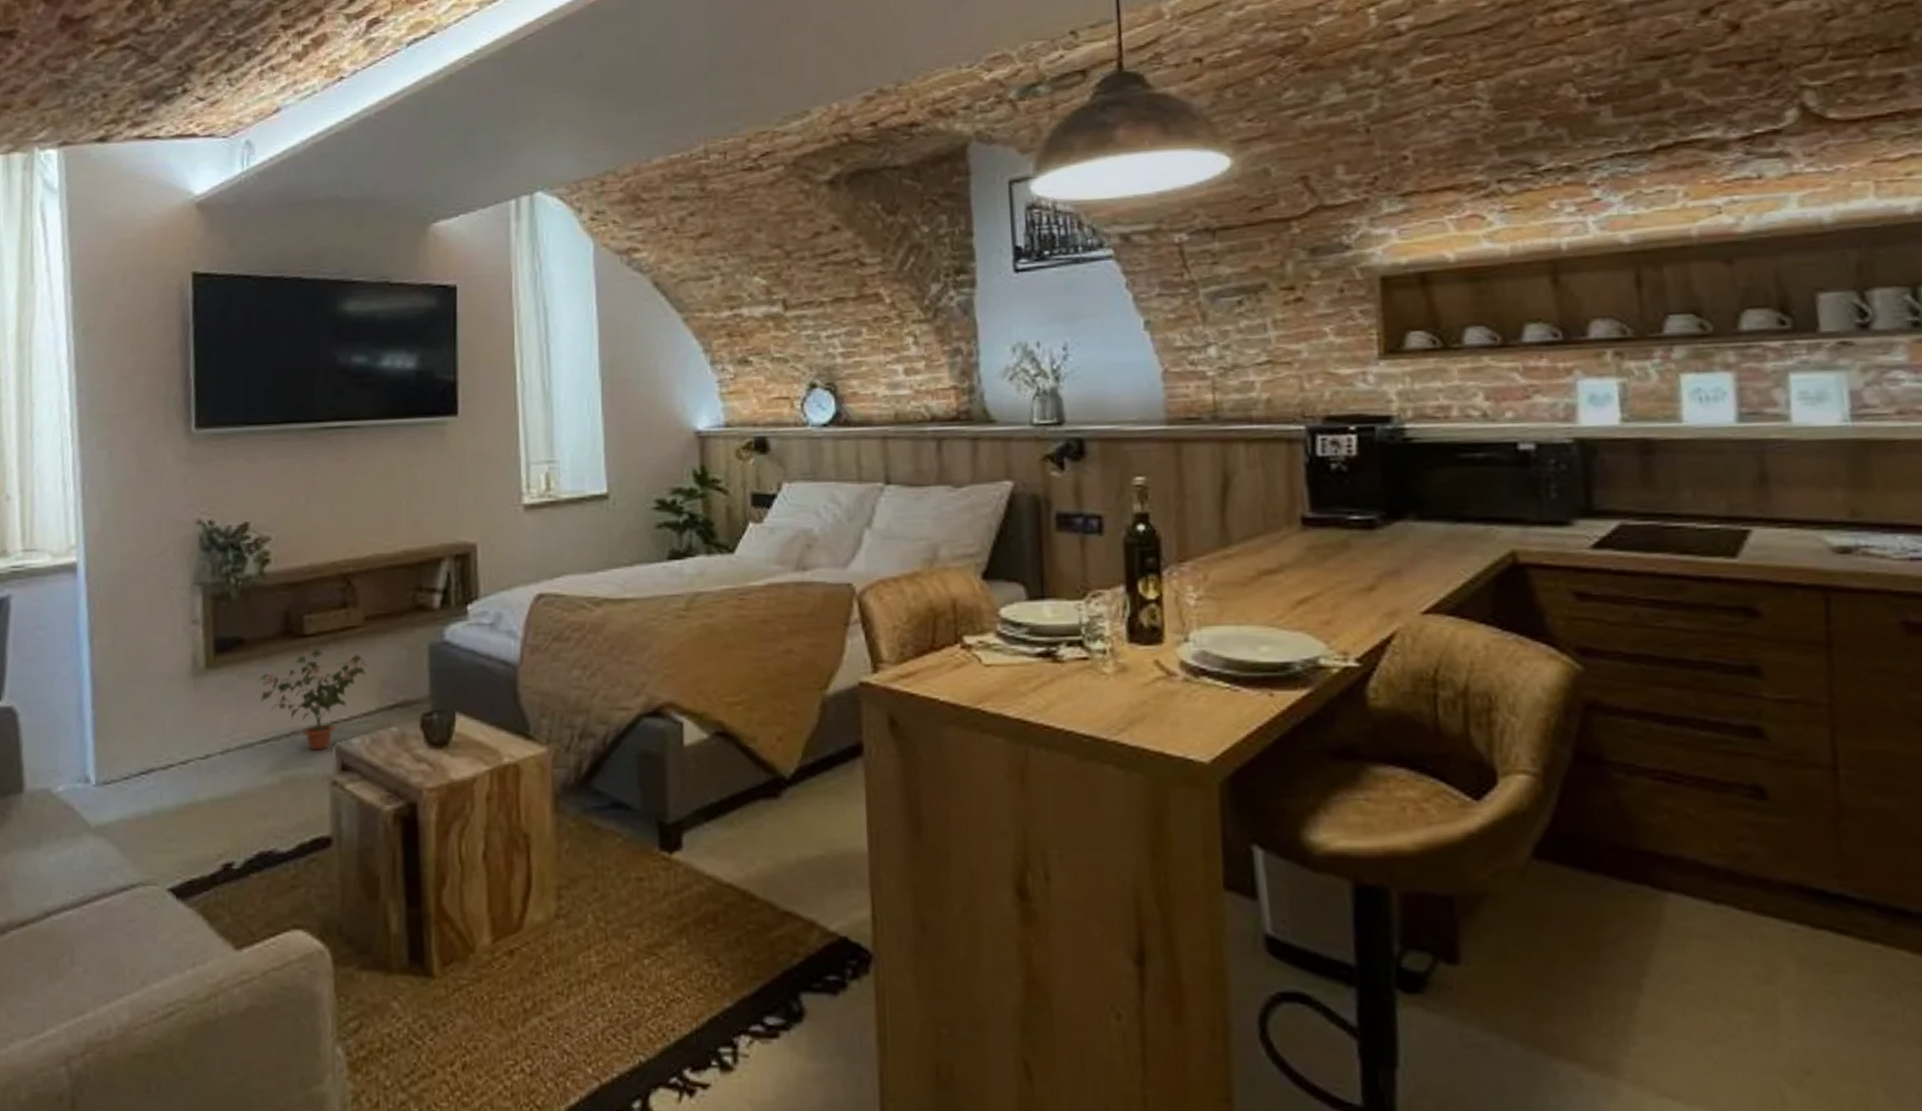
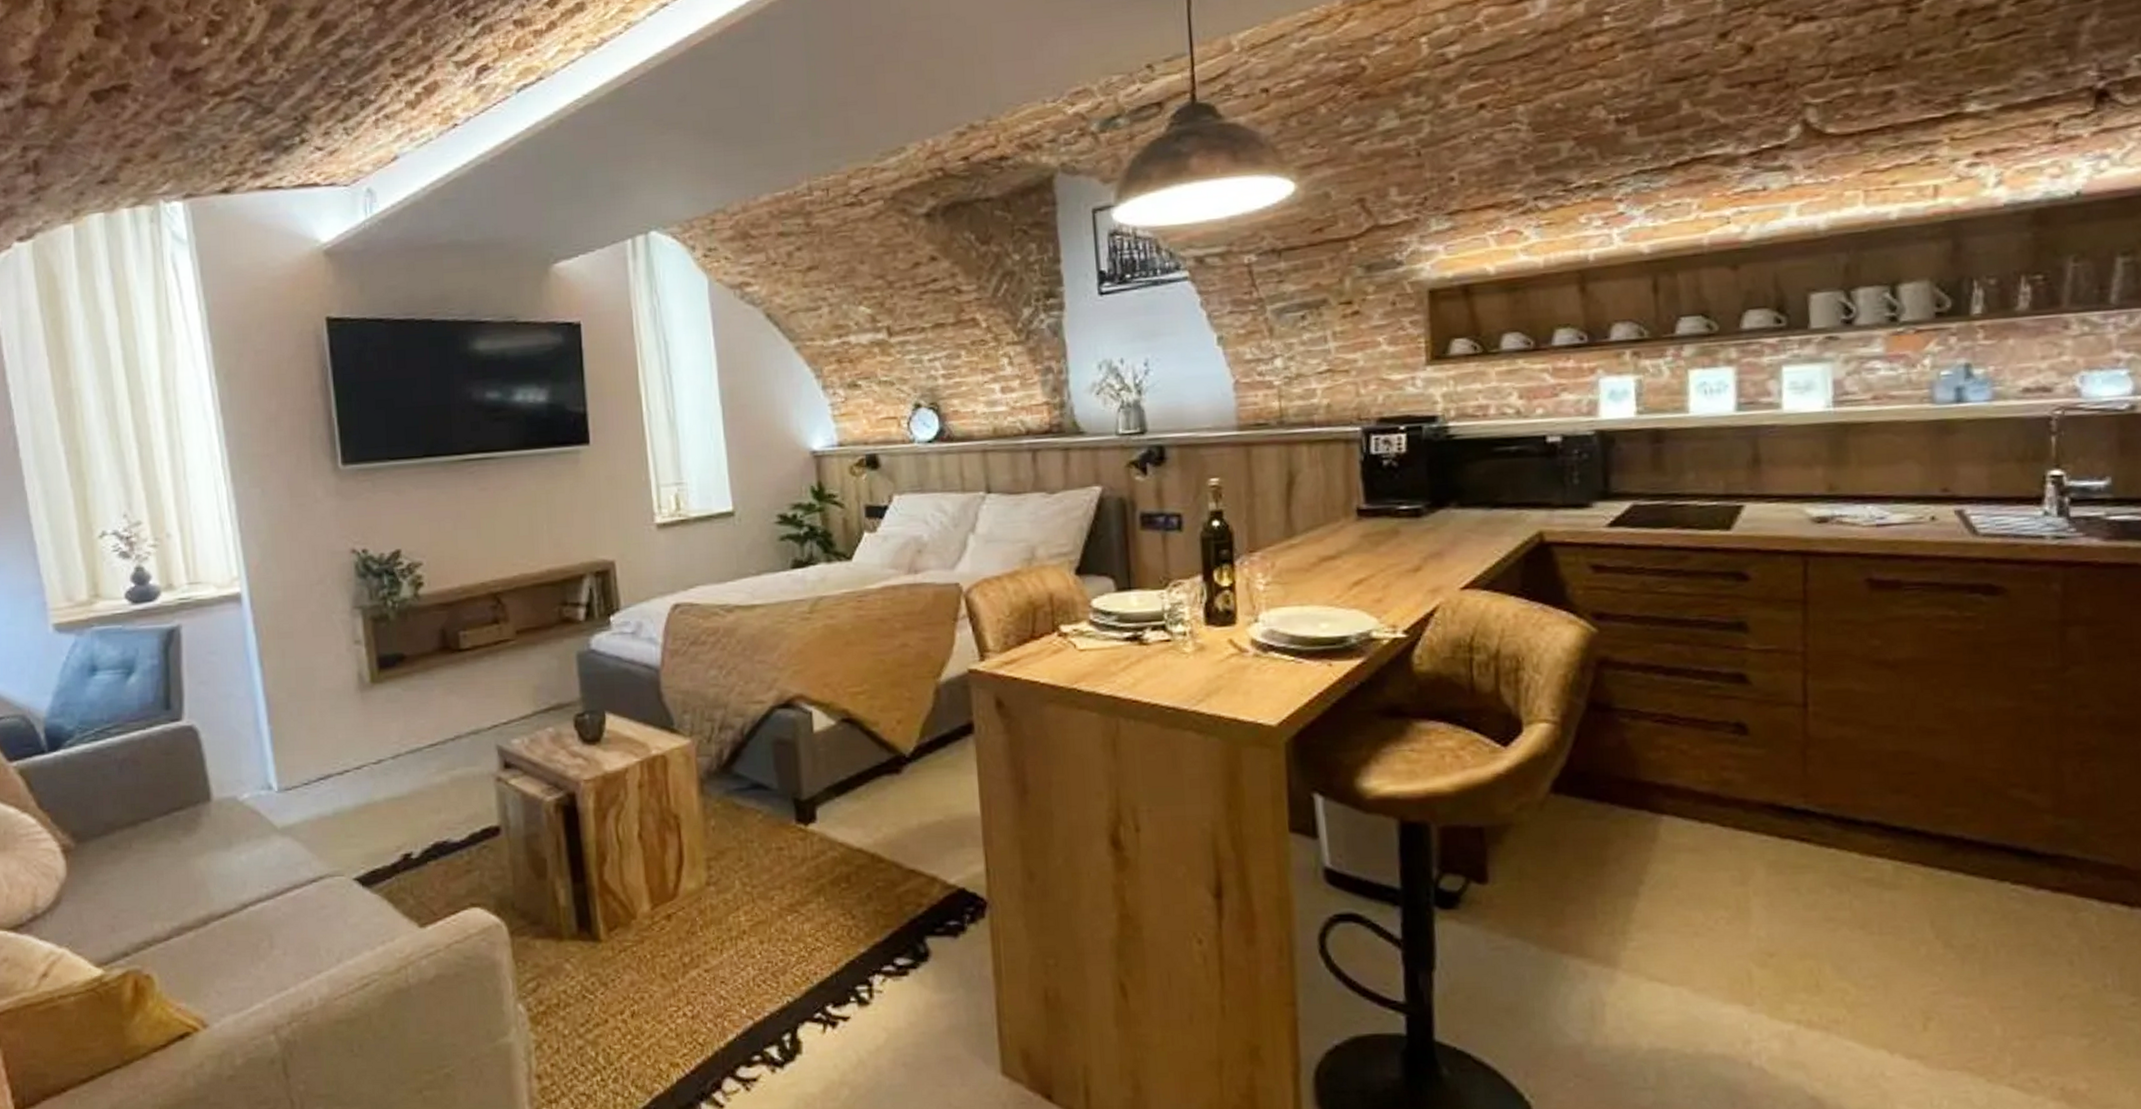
potted plant: present [259,649,367,751] -> none [422,662,521,752]

